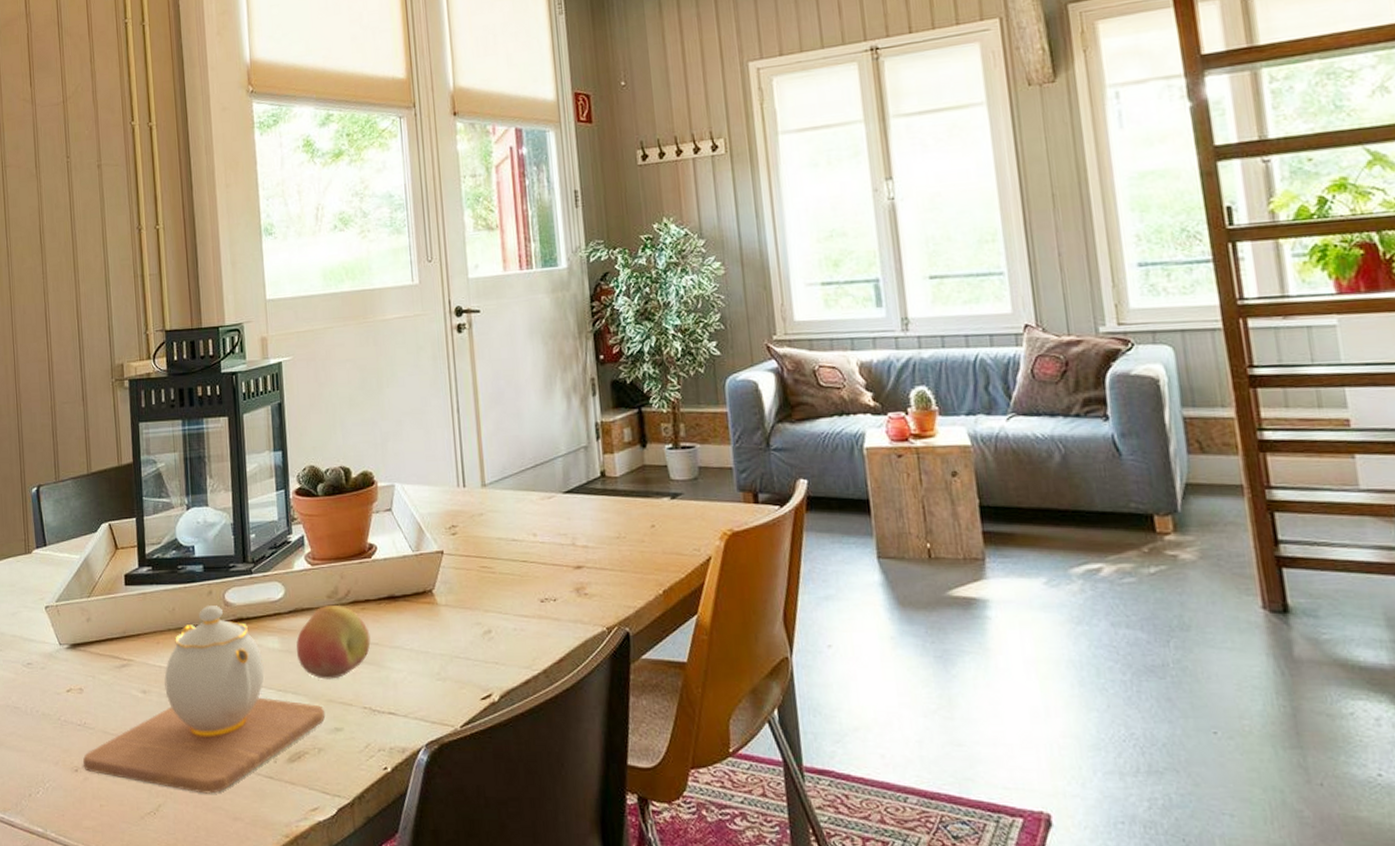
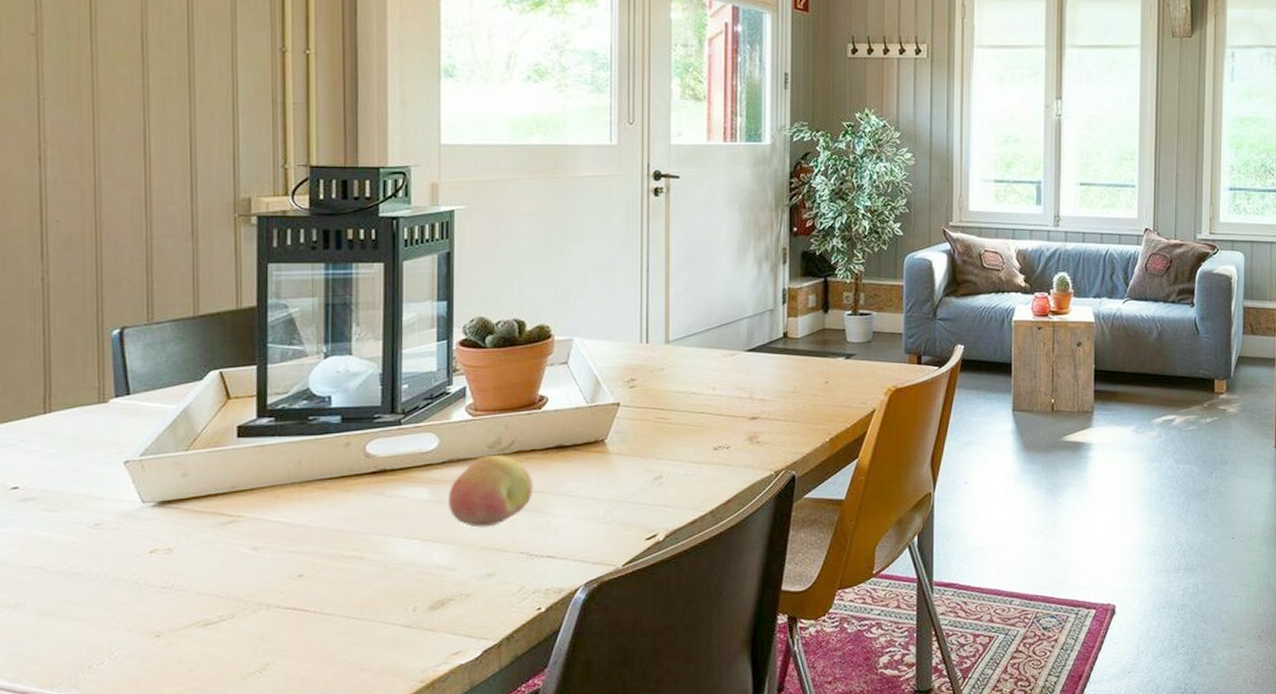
teapot: present [83,606,326,794] -> none [168,457,477,648]

